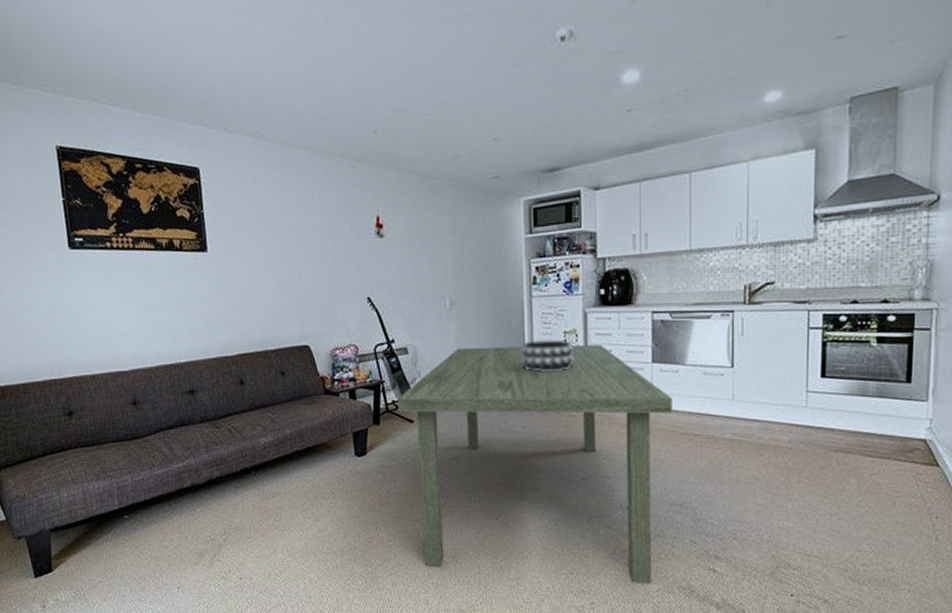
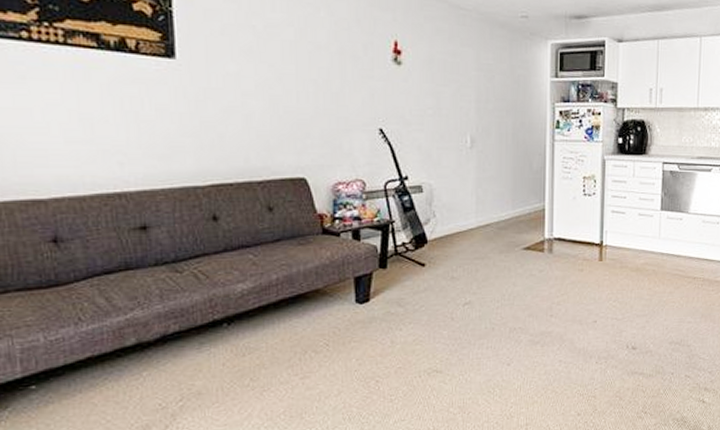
dining table: present [397,344,672,584] -> none [408,188,676,419]
decorative bowl: present [520,340,574,371] -> none [540,184,592,215]

